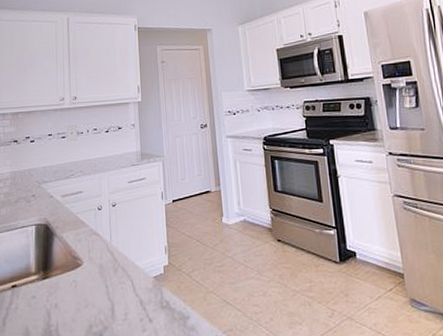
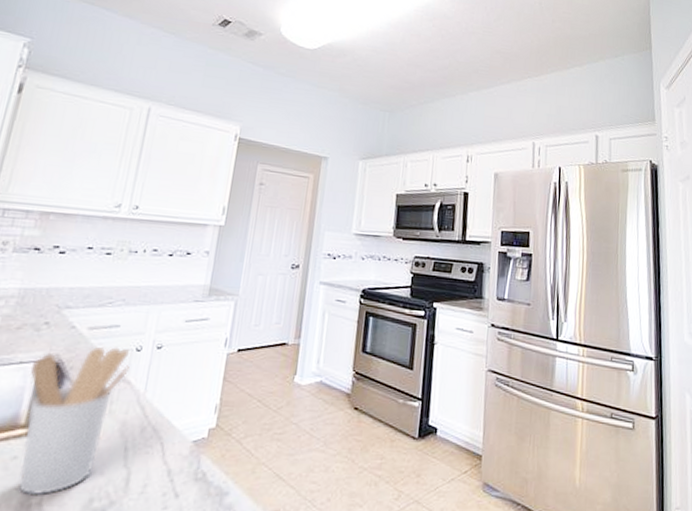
utensil holder: none [30,208,96,325] -> present [19,346,130,496]

